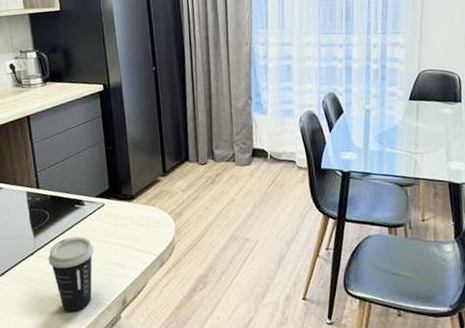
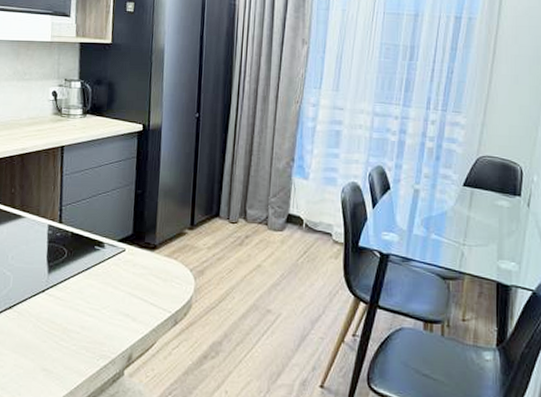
coffee cup: present [48,236,94,312] -> none [58,279,107,360]

